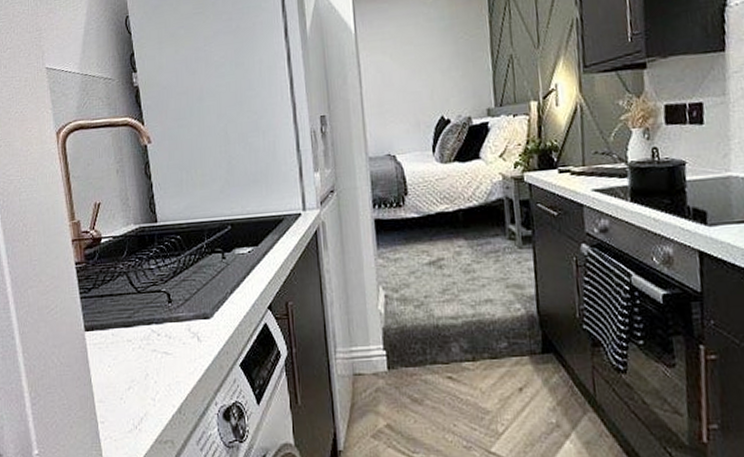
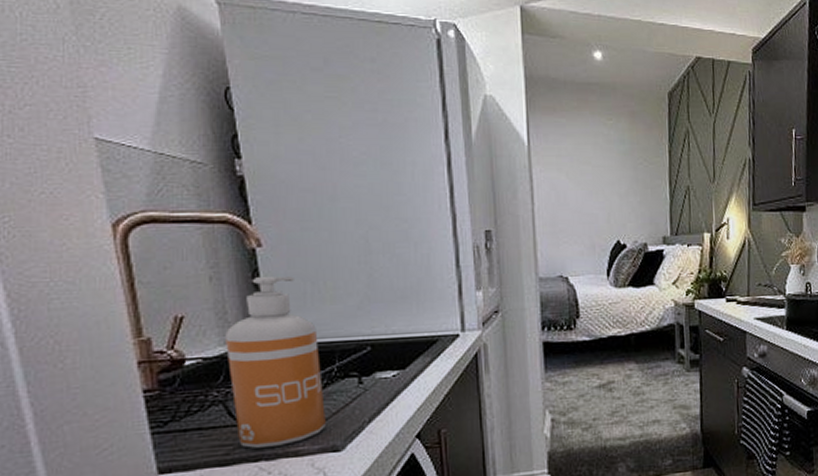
soap dispenser: none [127,167,198,314] -> present [225,276,326,449]

